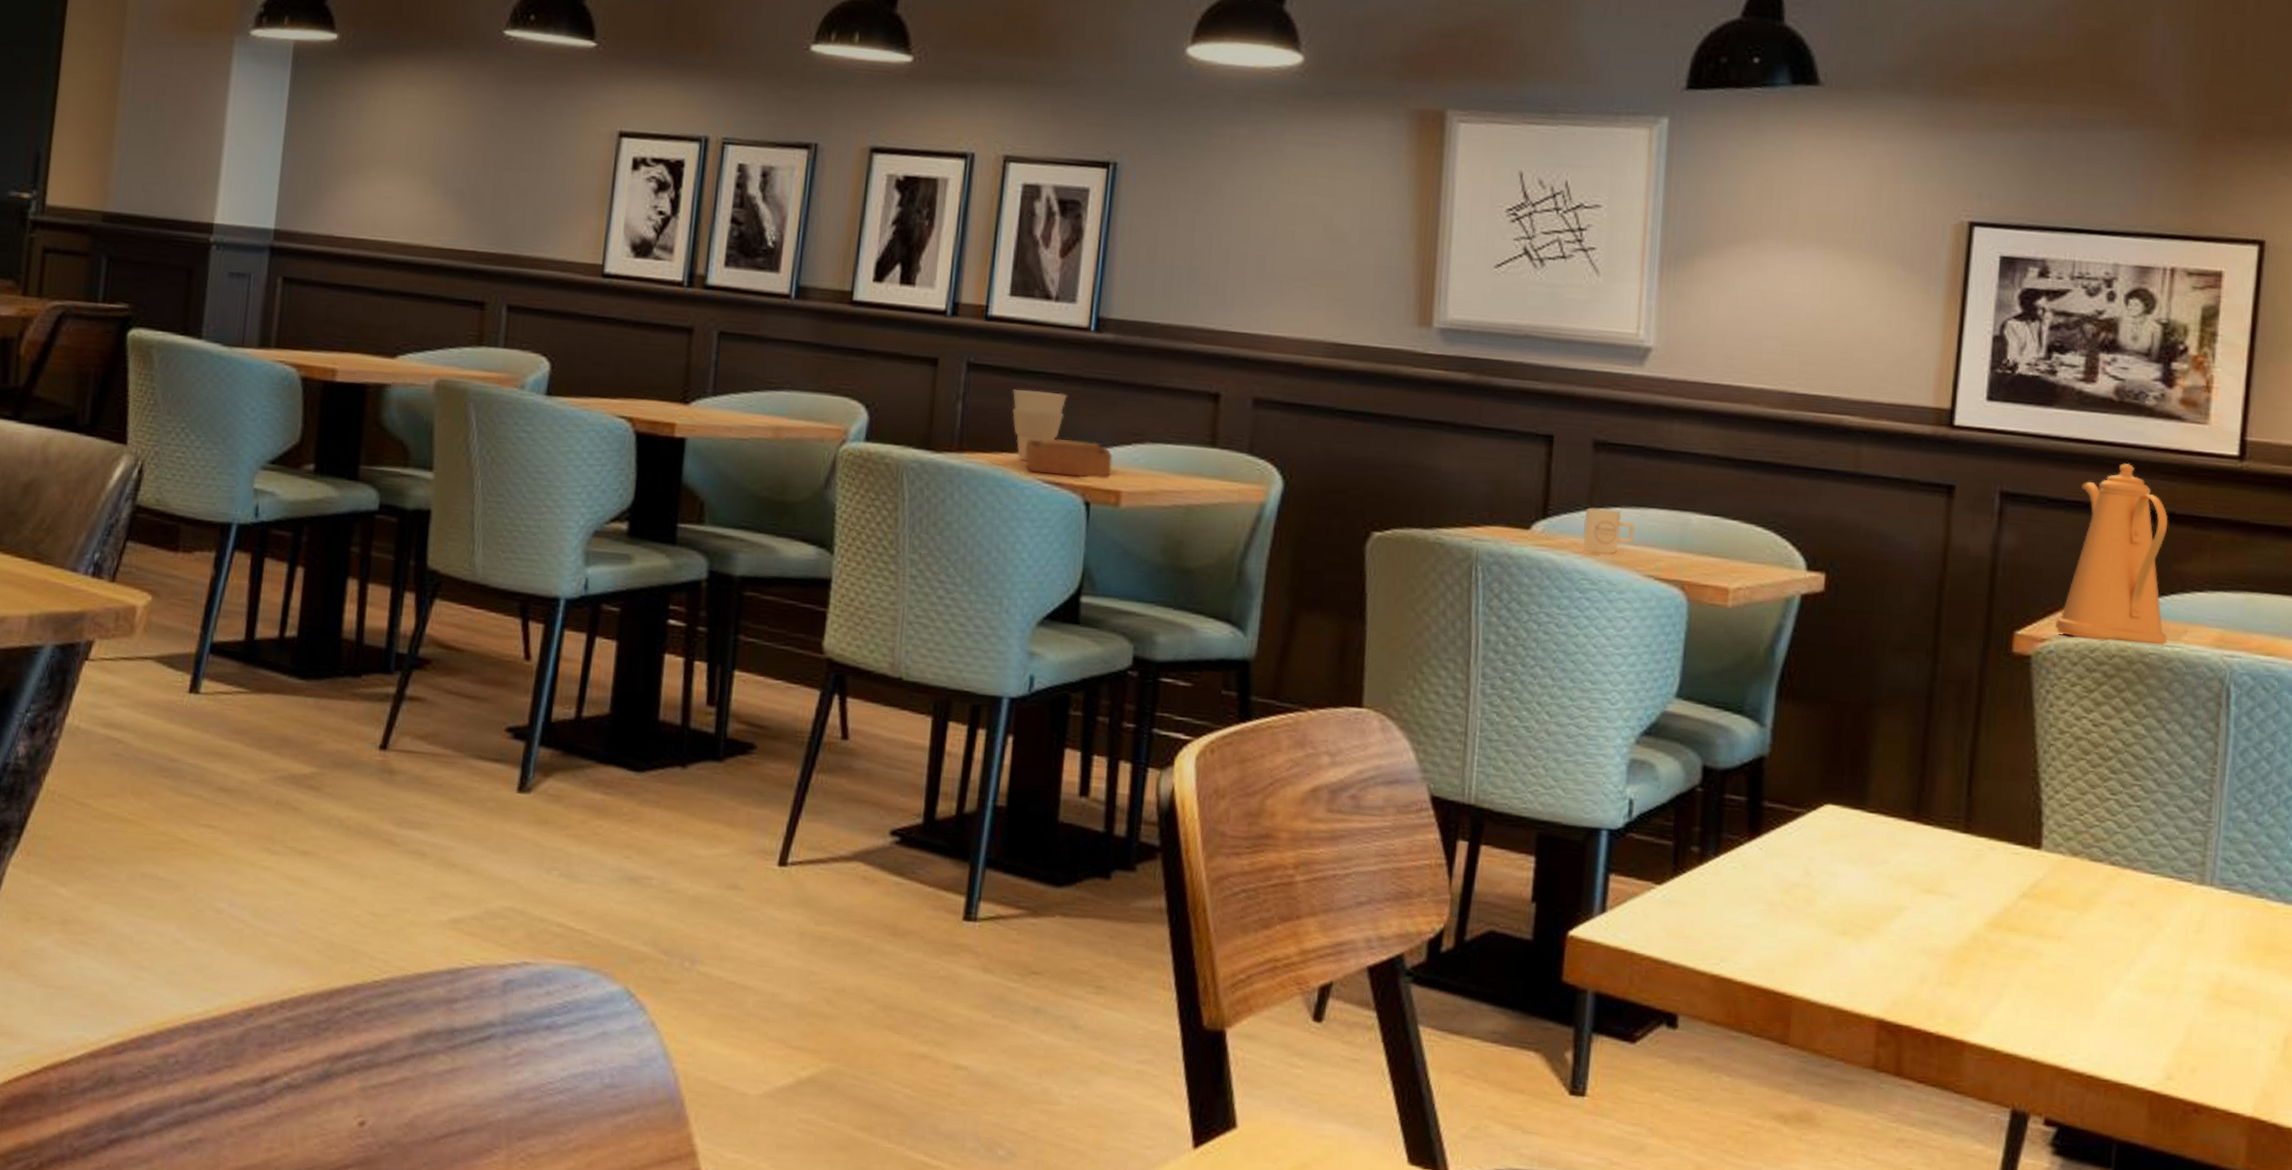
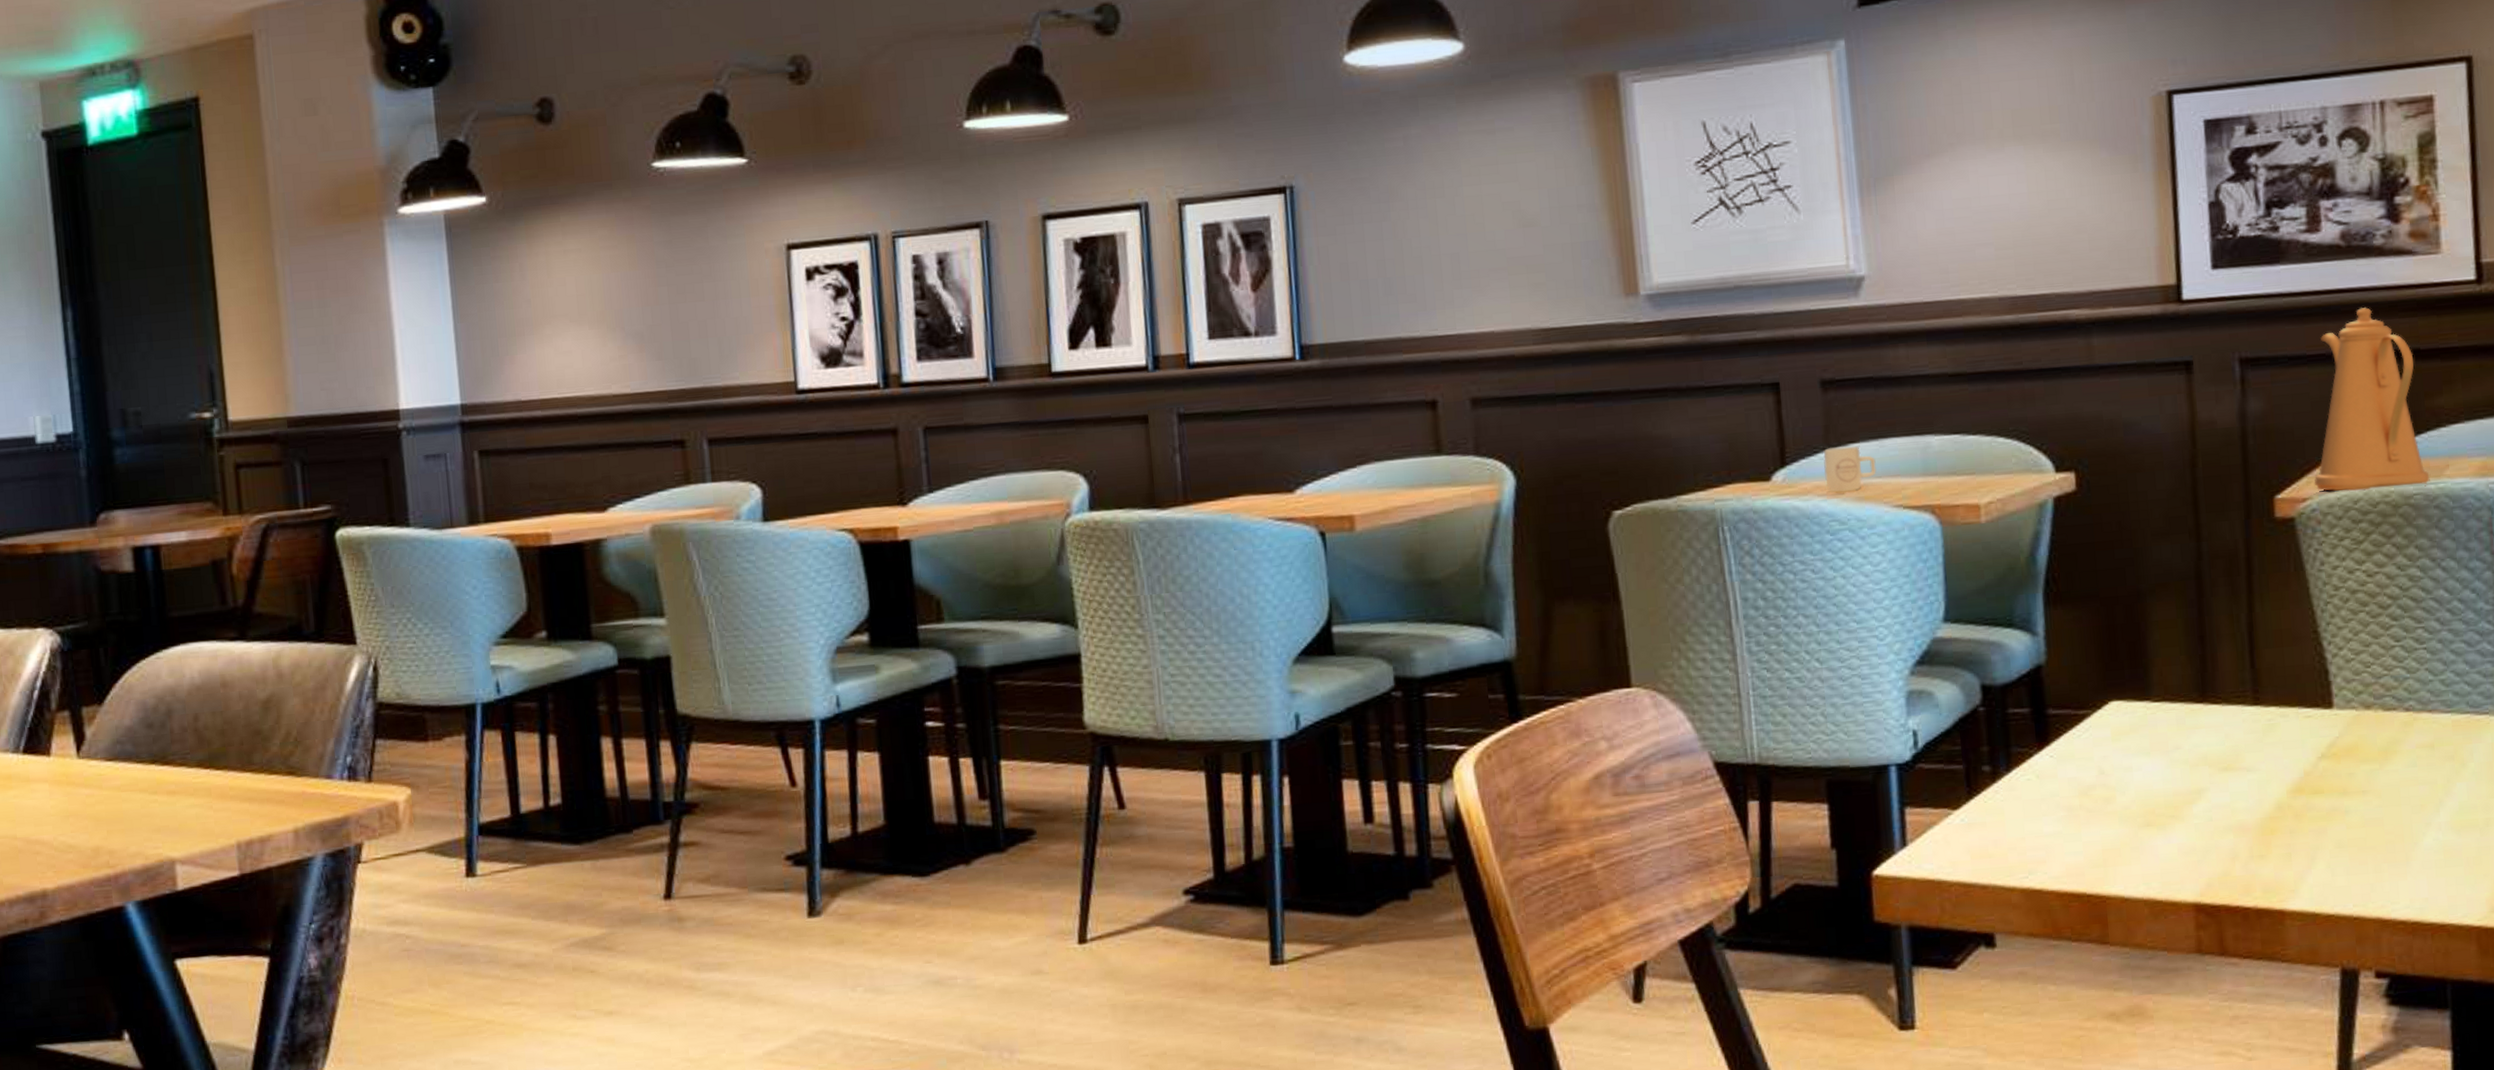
cup: present [1012,389,1067,461] -> none [1227,428,1284,503]
napkin holder: present [1025,438,1113,480] -> none [1251,471,1341,512]

